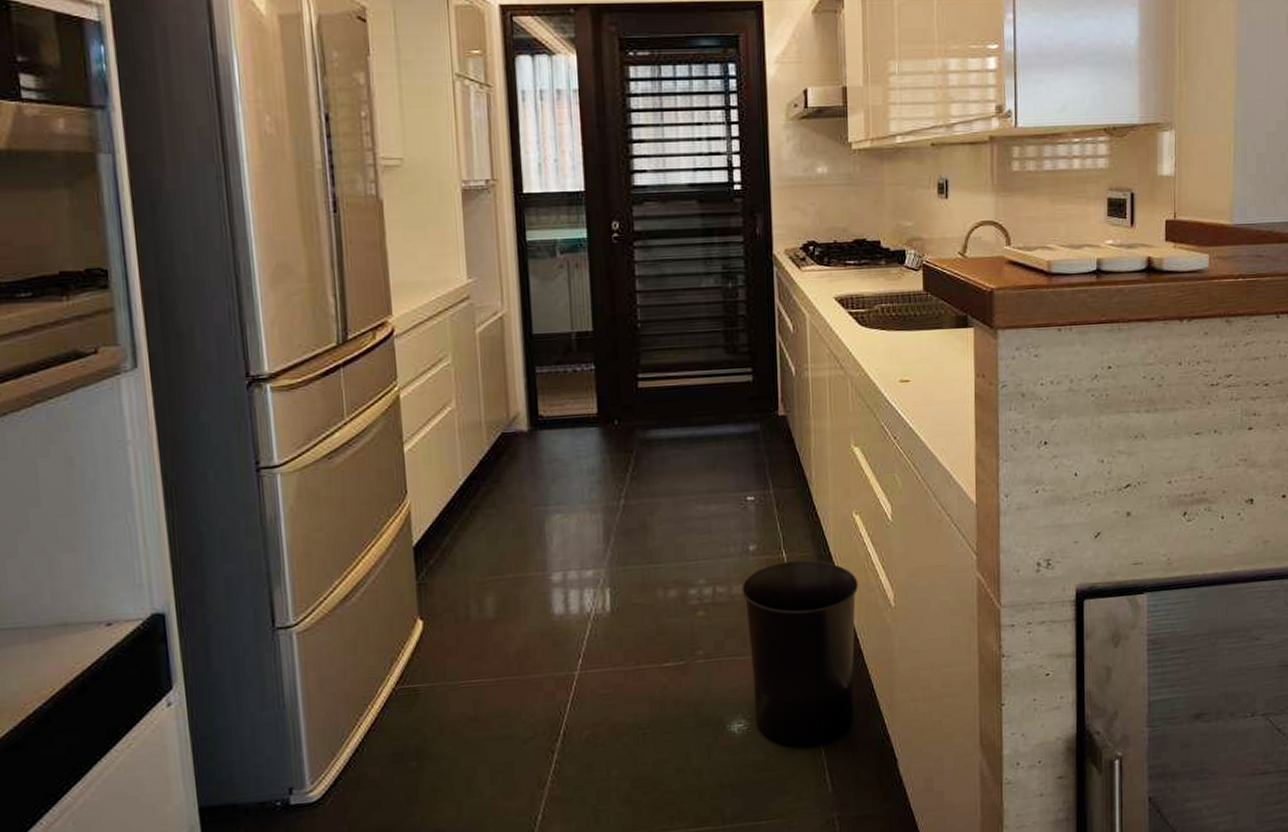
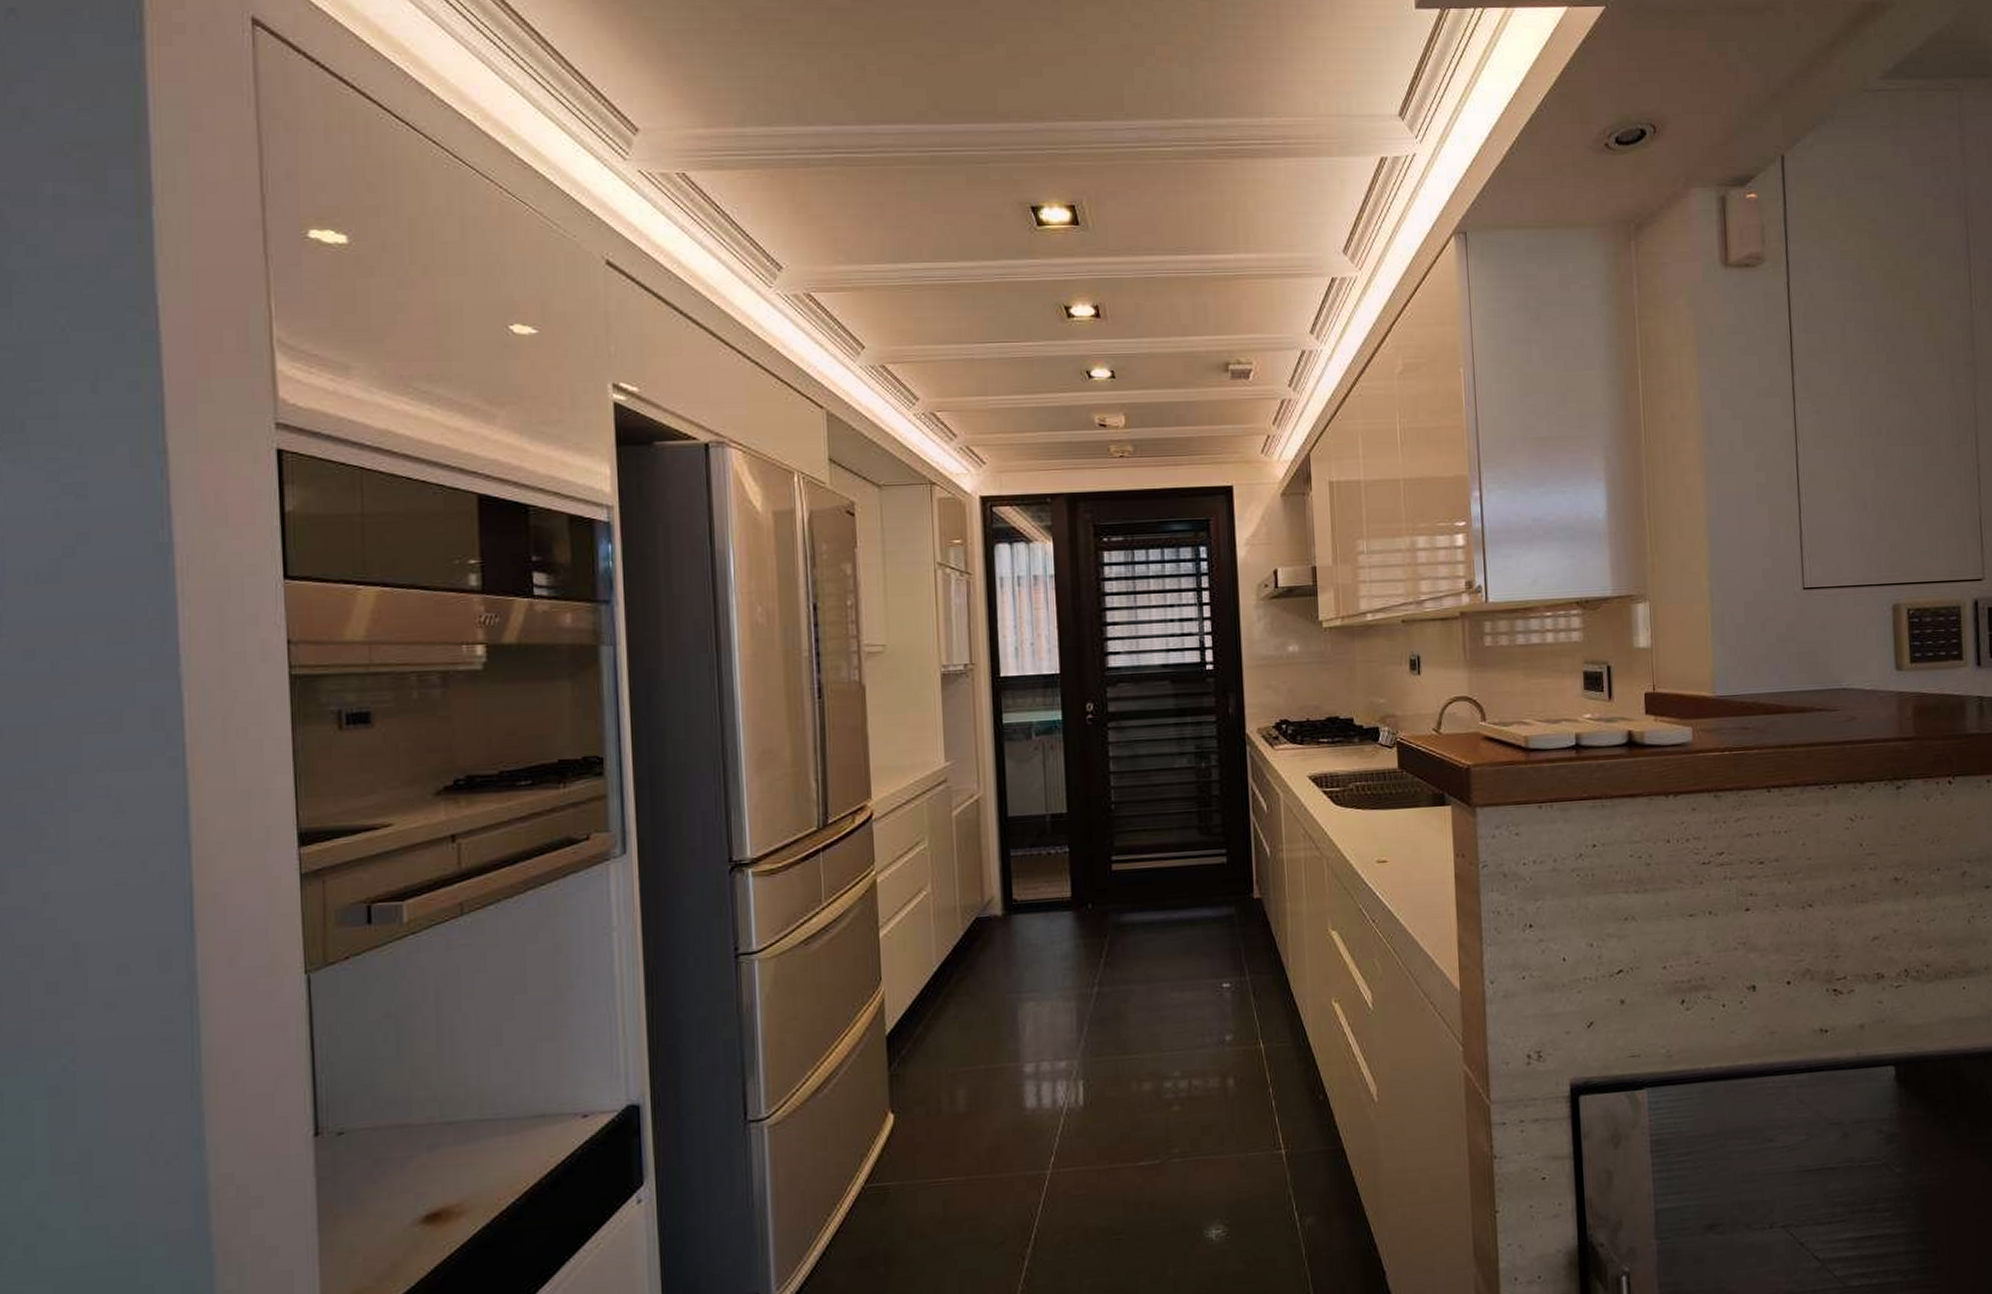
waste bin: present [742,560,858,748] -> none [1218,1051,1339,1257]

